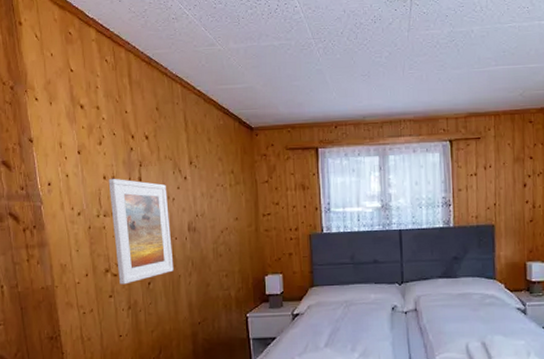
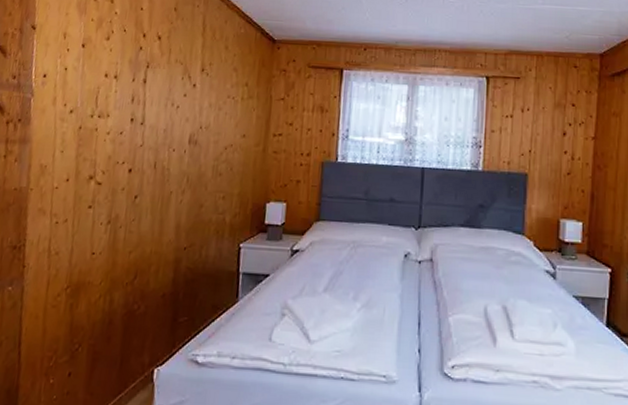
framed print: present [108,178,174,285] -> none [102,76,172,196]

